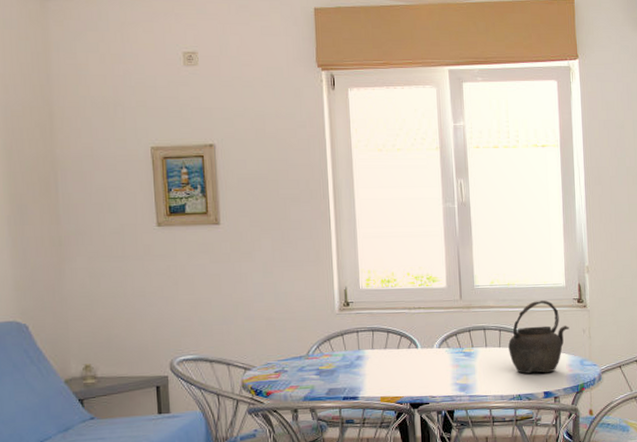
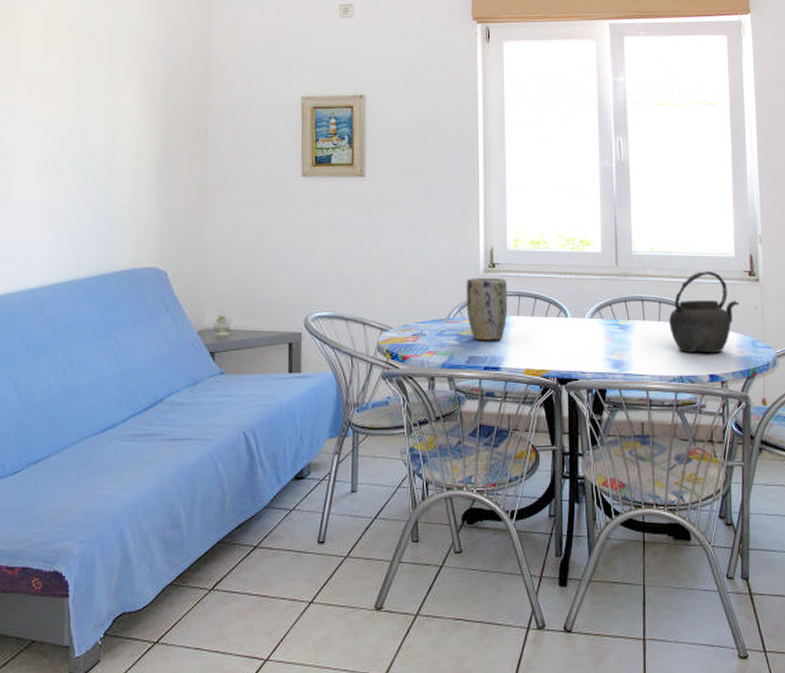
plant pot: none [323,315,363,374] -> present [466,278,508,341]

